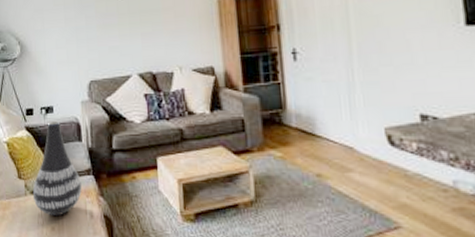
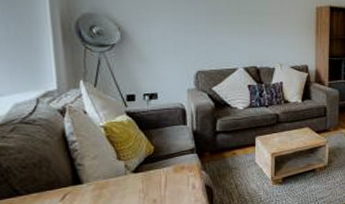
vase: present [32,122,82,217] -> none [133,107,185,191]

